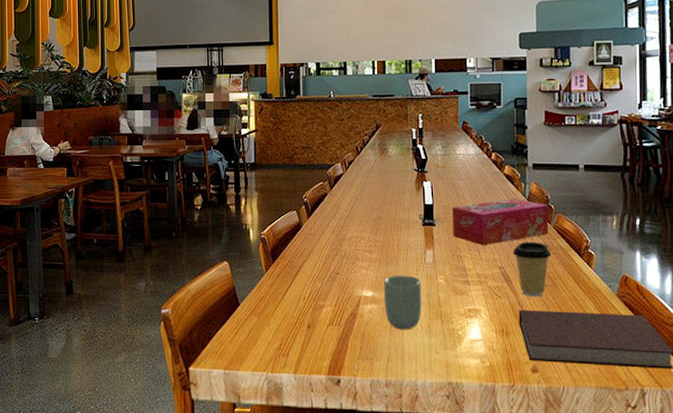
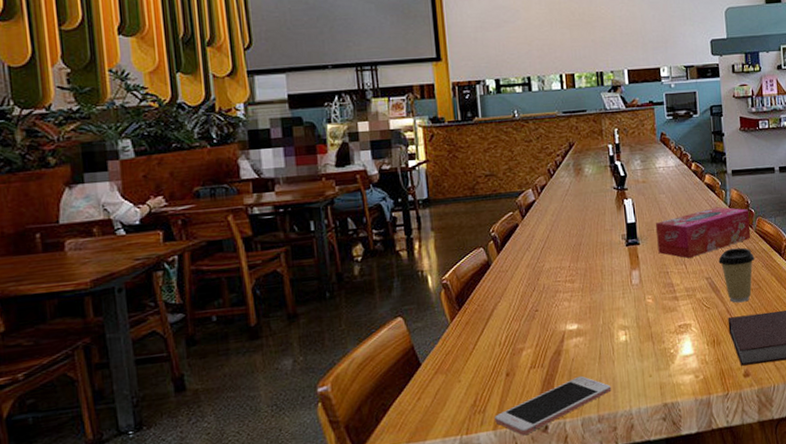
cell phone: none [296,340,400,384] -> present [495,375,612,436]
cup: present [383,275,422,330] -> none [588,300,632,360]

